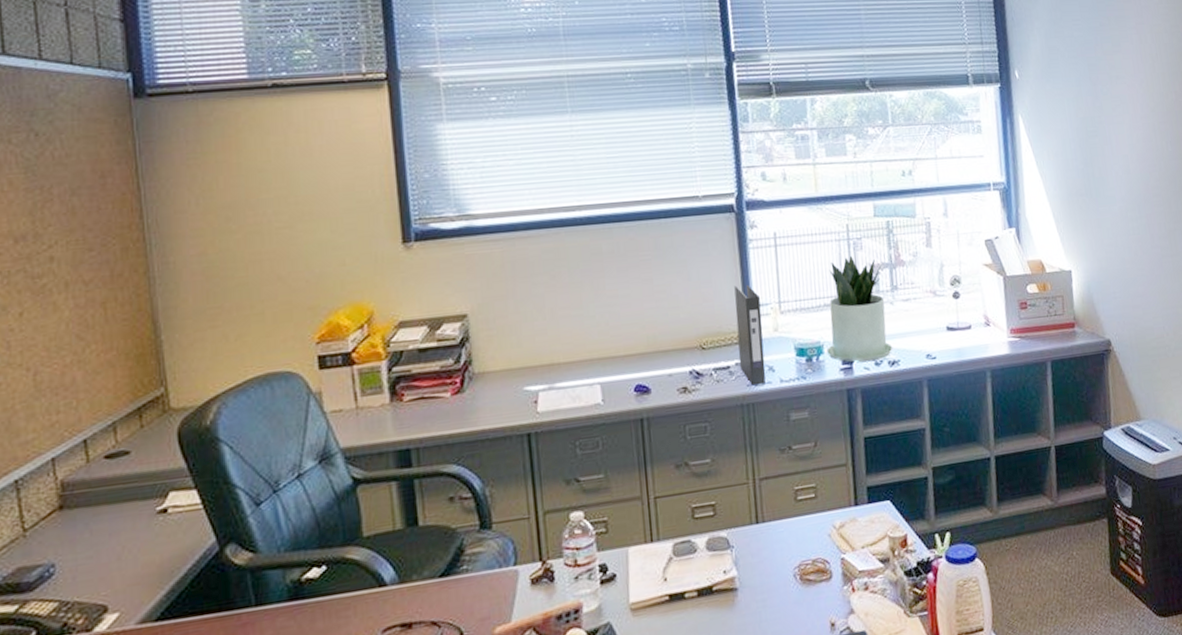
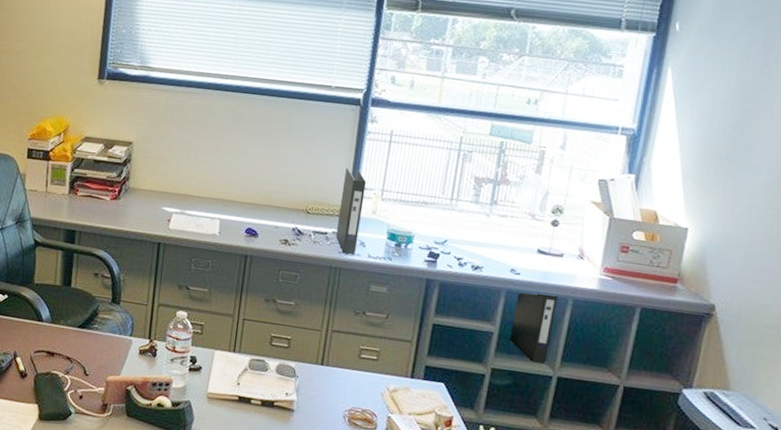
planter: present [827,256,893,363] -> none [416,165,487,262]
binder: none [938,370,981,448] -> present [509,293,558,364]

